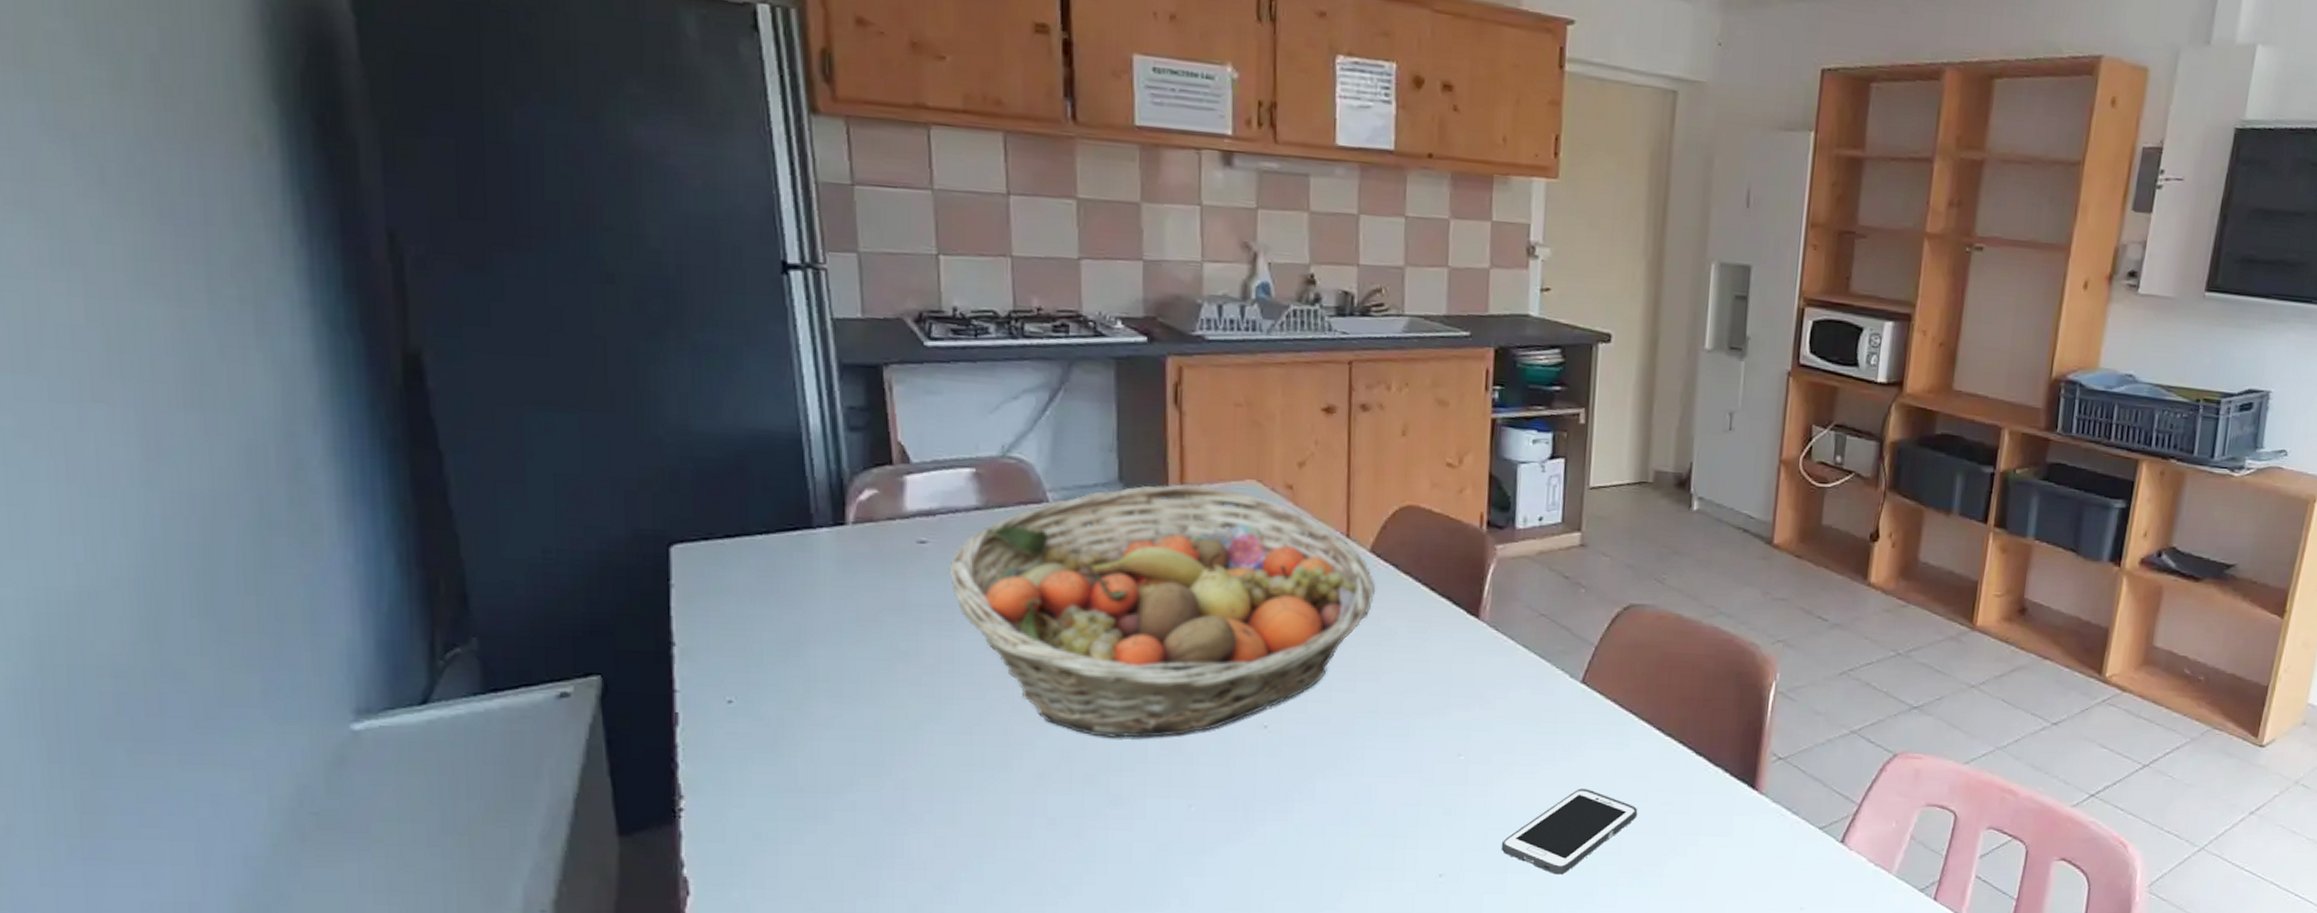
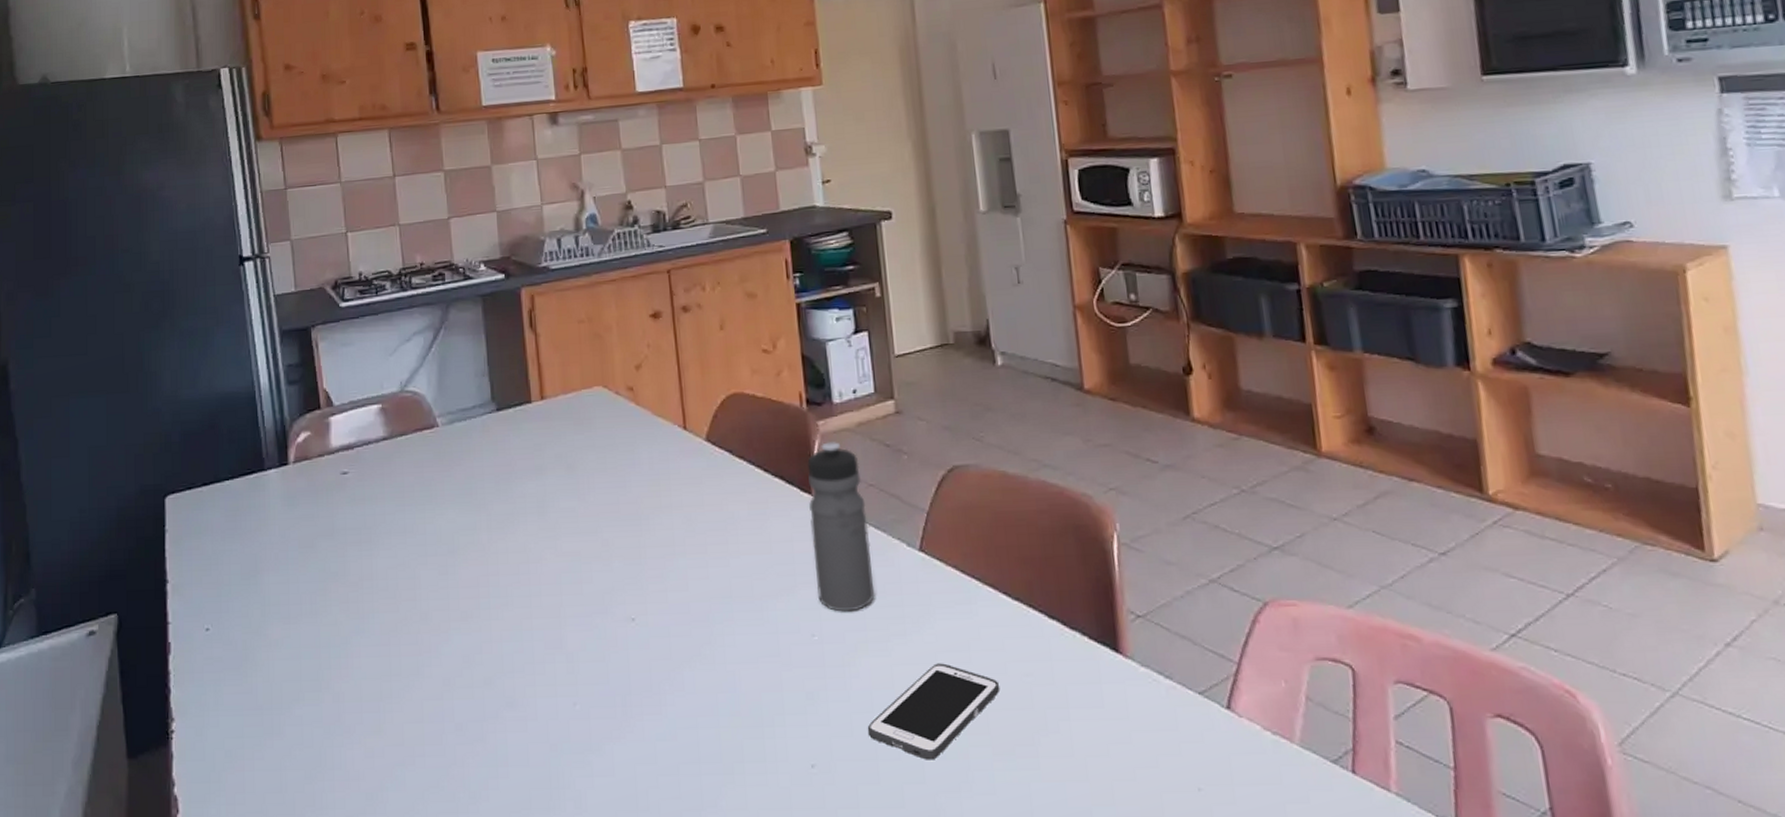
fruit basket: present [948,484,1376,739] -> none [365,396,716,641]
water bottle: none [1470,567,1534,735] -> present [807,442,875,612]

